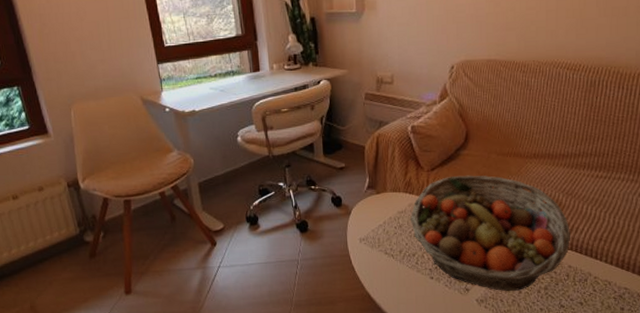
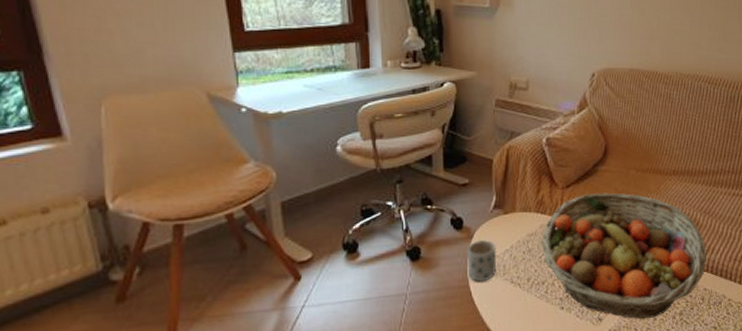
mug: none [345,215,372,252] -> present [466,239,497,282]

